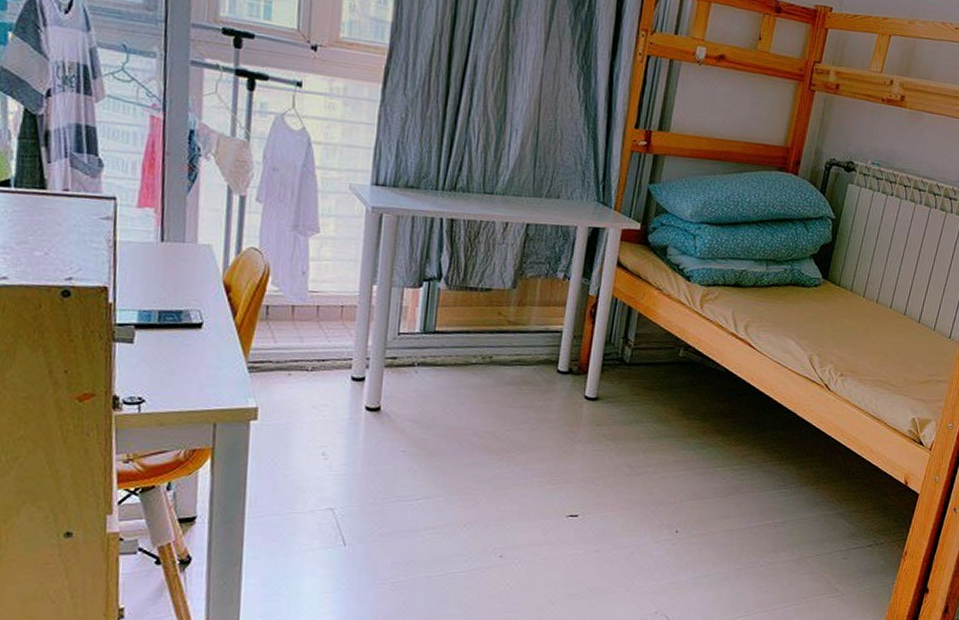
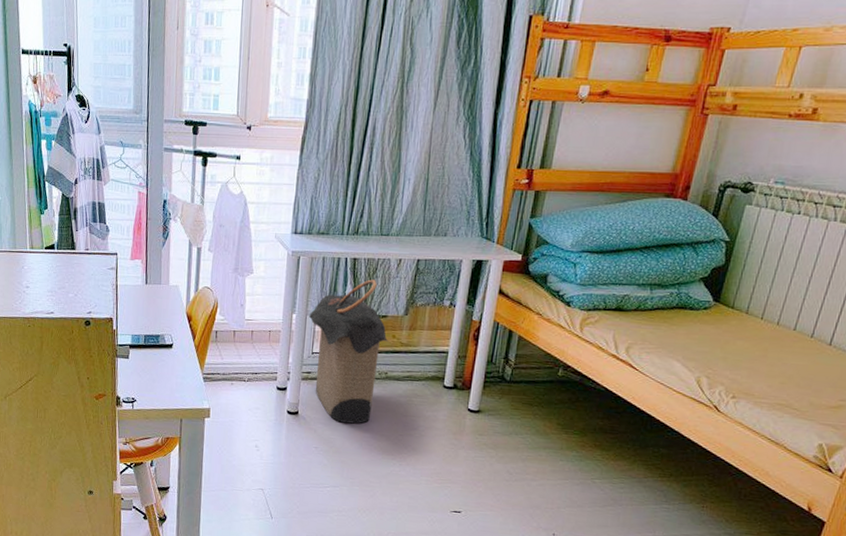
laundry hamper: none [393,245,494,420] -> present [308,279,389,424]

